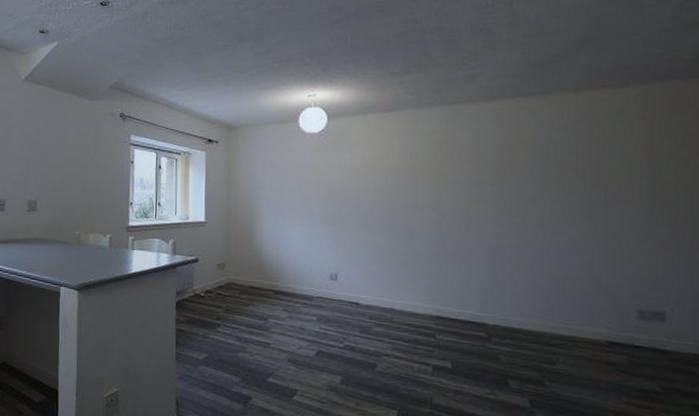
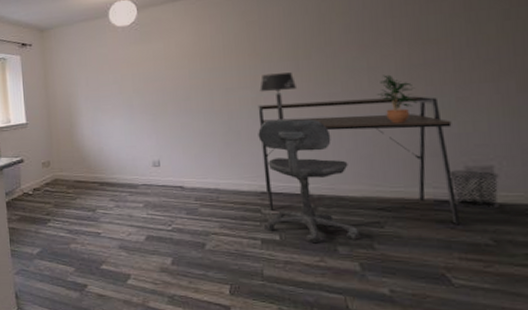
office chair: none [436,243,532,375] -> present [258,119,361,244]
desk: none [439,227,631,369] -> present [258,96,461,225]
table lamp: none [443,196,479,246] -> present [259,72,296,122]
potted plant: none [558,209,595,260] -> present [377,74,417,124]
waste bin: none [623,312,671,356] -> present [450,170,500,209]

